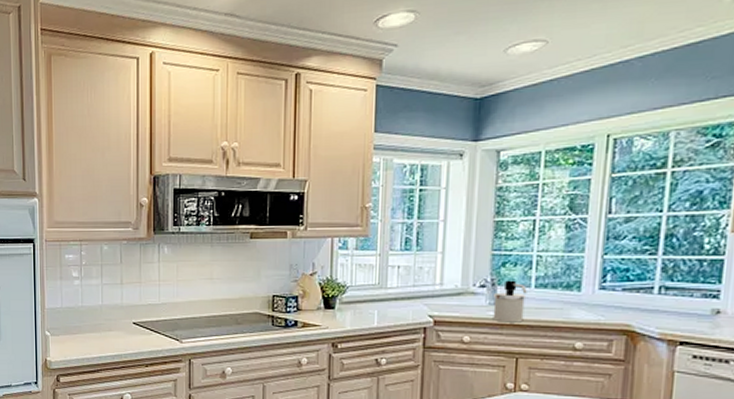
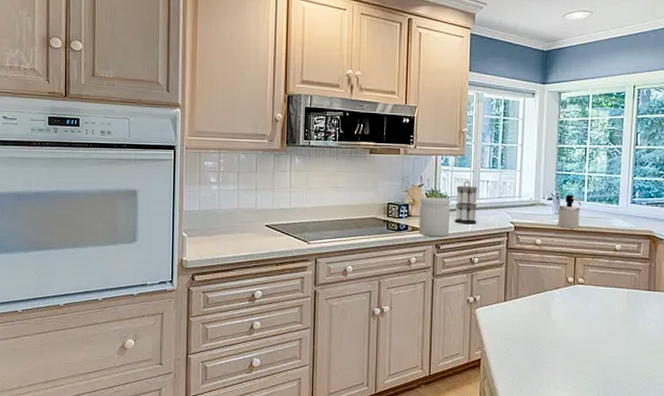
jar: none [310,287,351,334] -> present [418,196,451,237]
spice rack: none [355,267,386,319] -> present [454,181,478,225]

